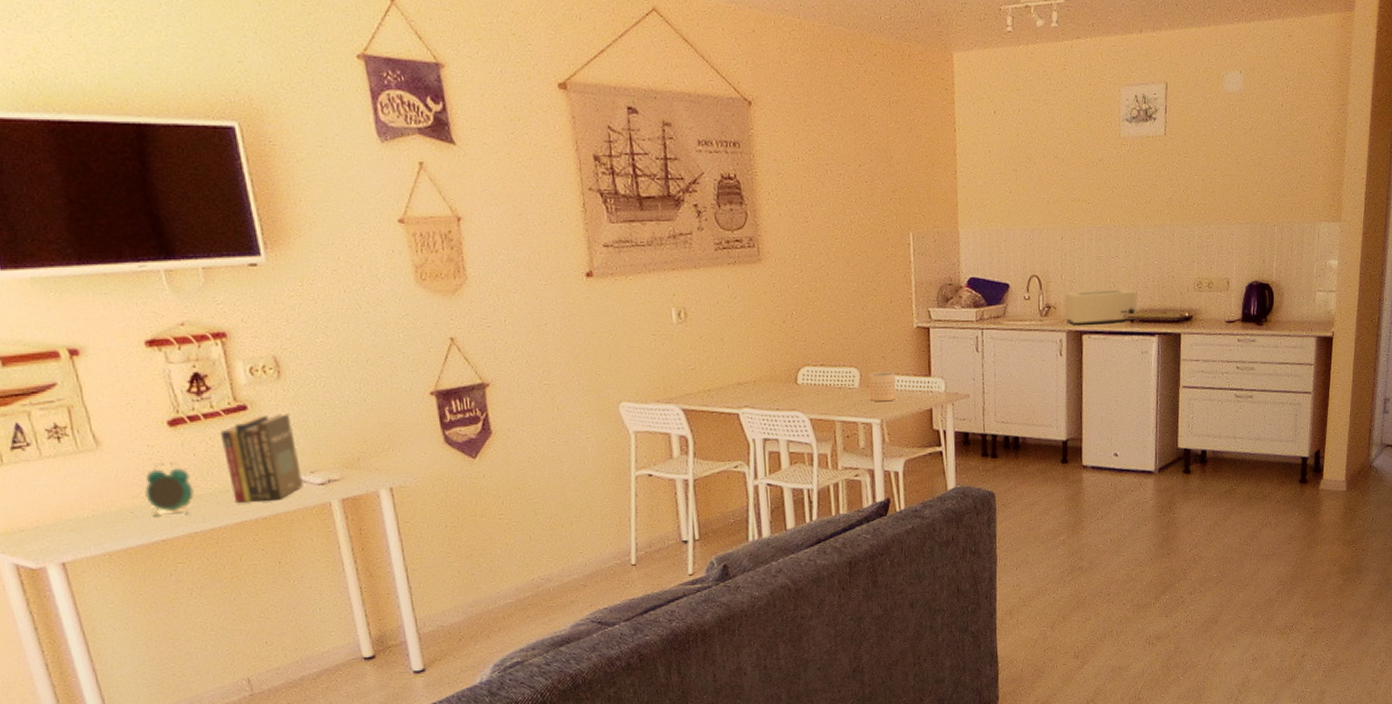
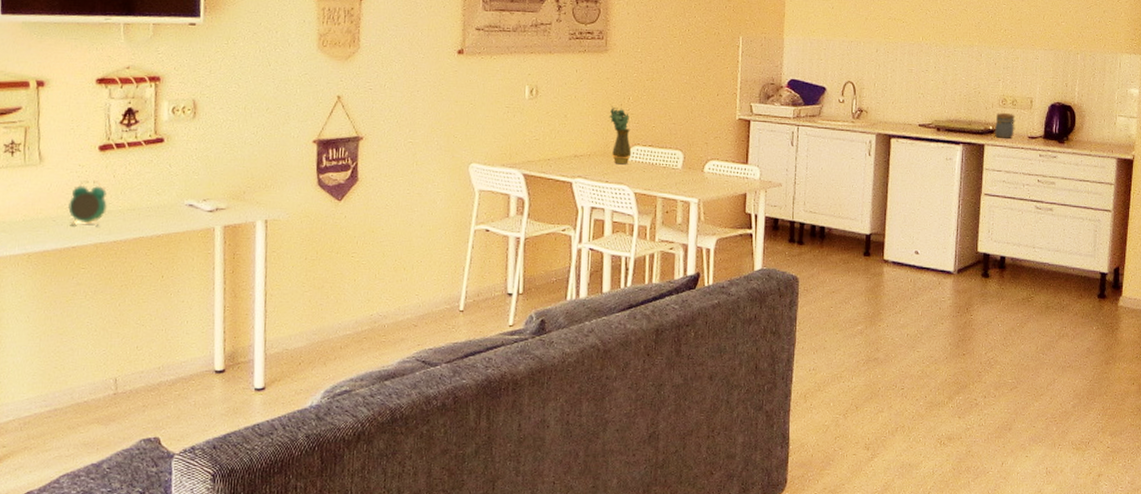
books: present [219,413,303,504] -> none [137,147,197,222]
vase: none [771,324,802,389] -> present [609,106,632,165]
mug: present [869,372,896,402] -> none [691,156,716,184]
toaster: present [1065,289,1138,326] -> none [876,99,945,130]
jar: none [1191,296,1212,325] -> present [995,112,1016,138]

